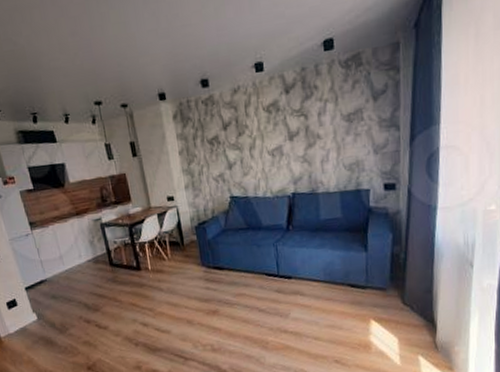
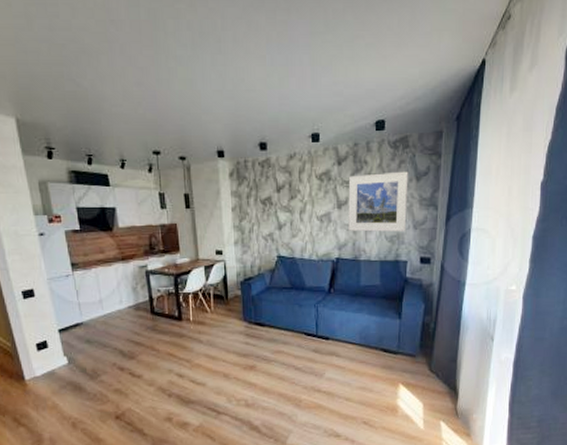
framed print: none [298,91,366,163] -> present [348,171,409,232]

